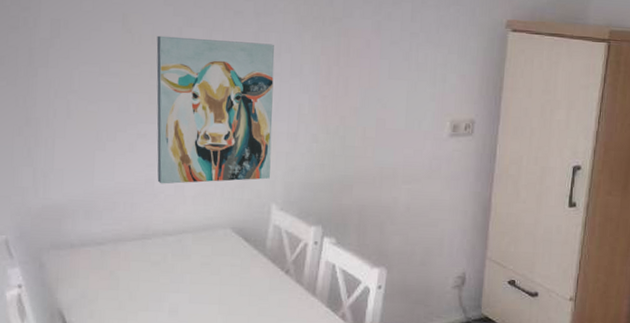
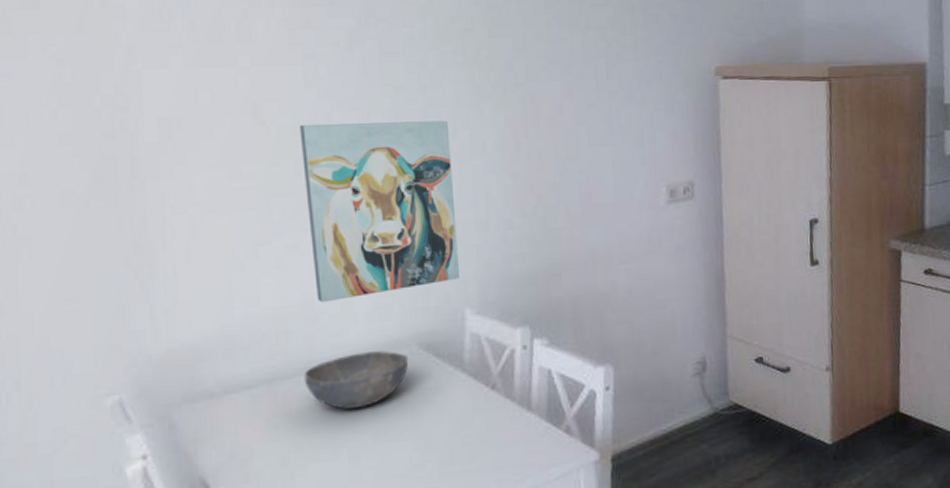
bowl: none [141,228,223,273] -> present [304,350,409,409]

